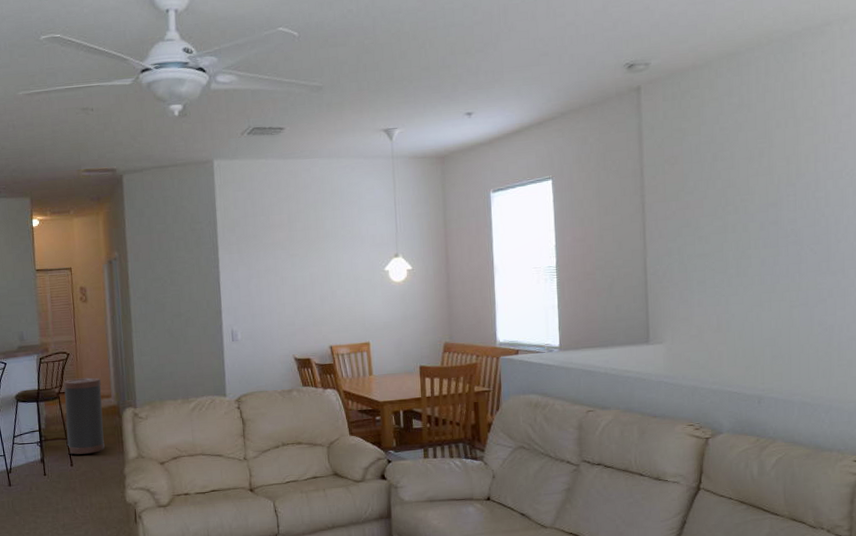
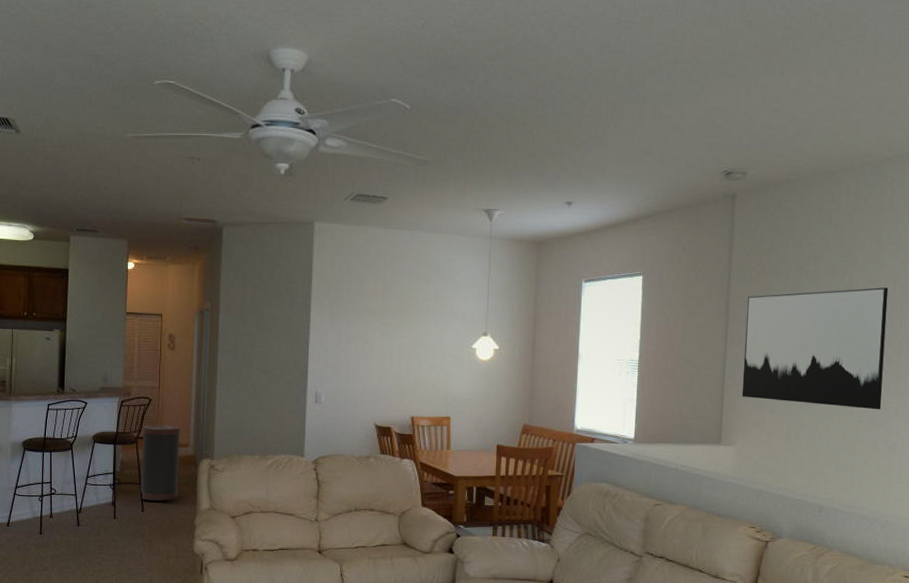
wall art: none [662,166,814,294] -> present [741,287,889,410]

